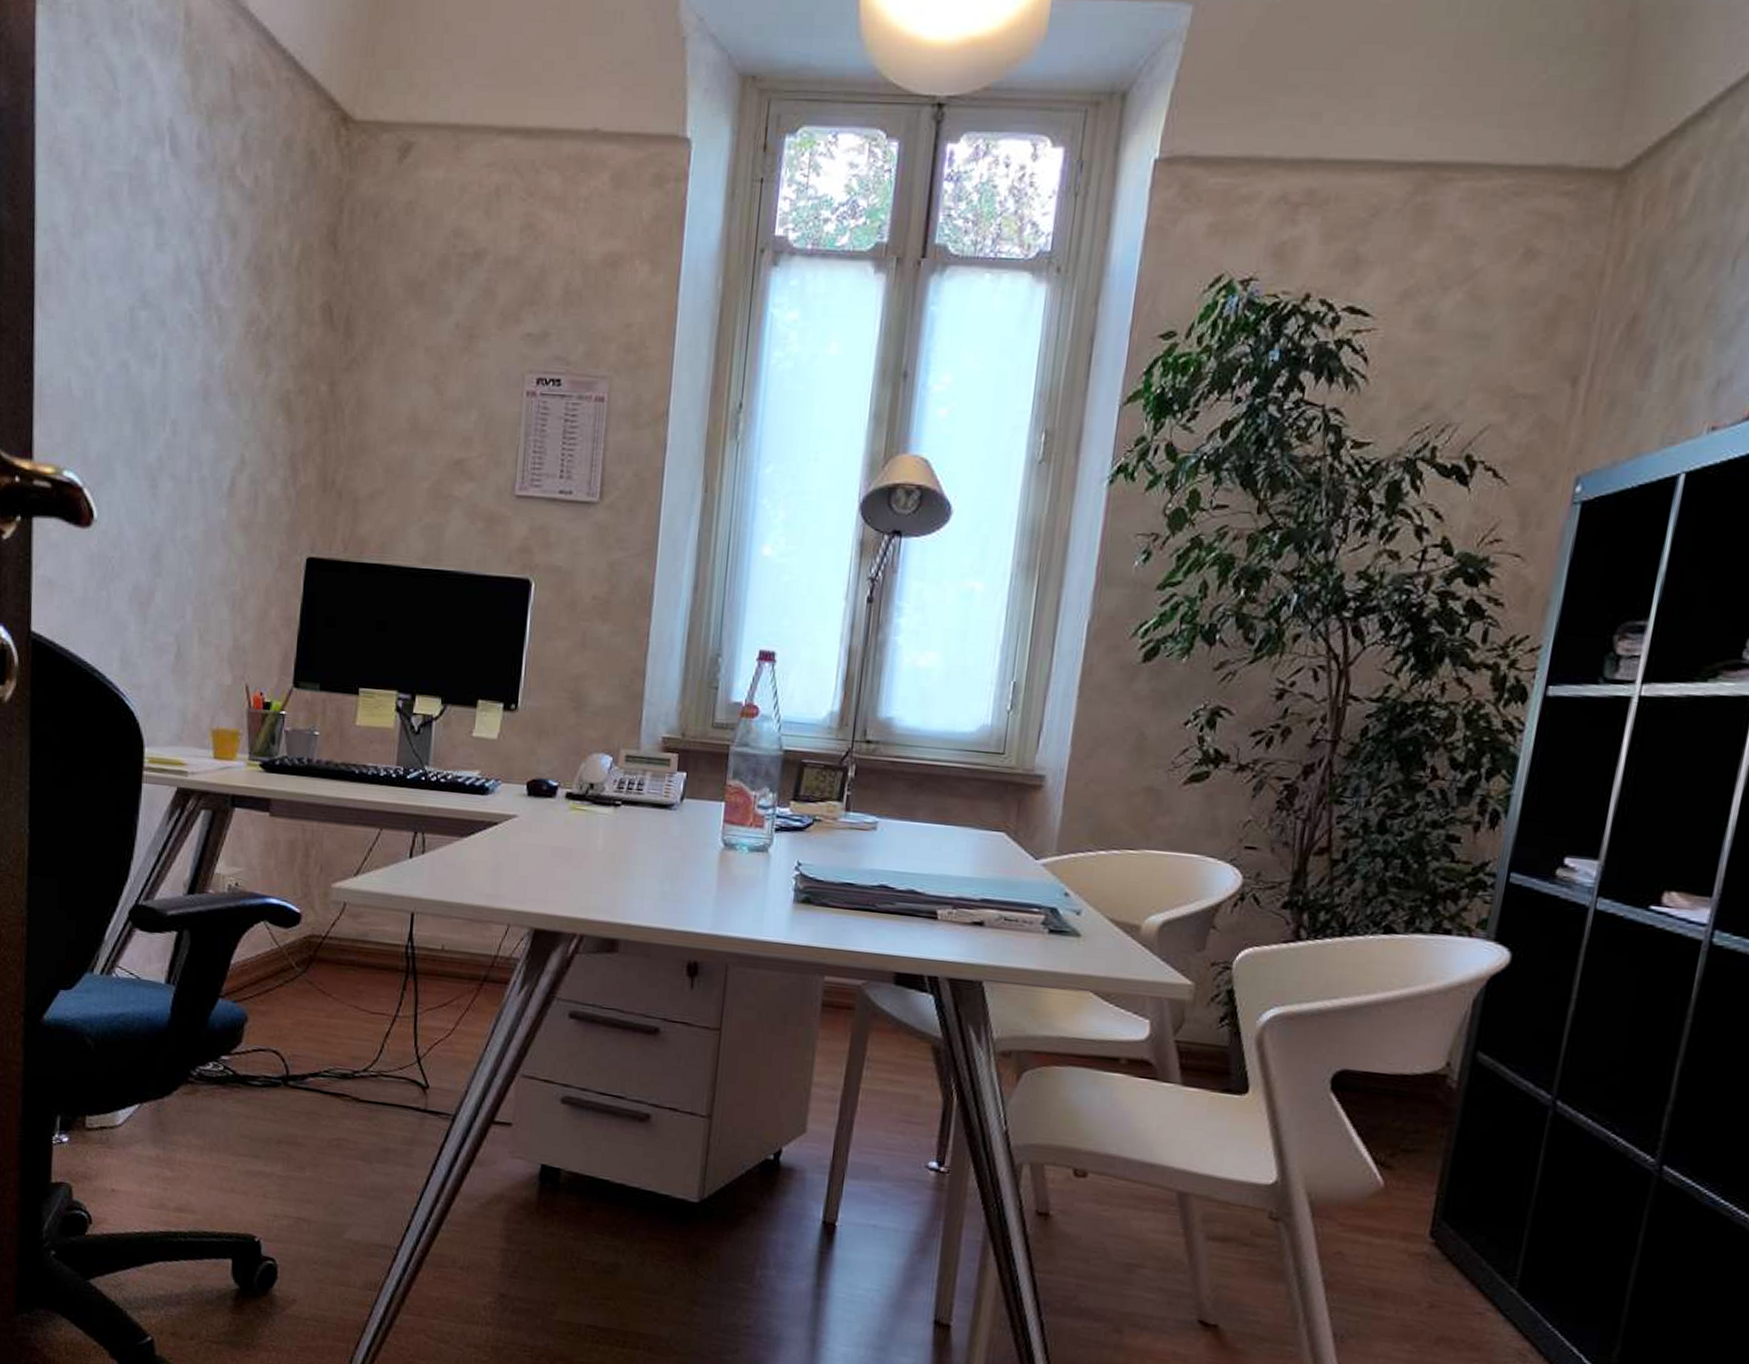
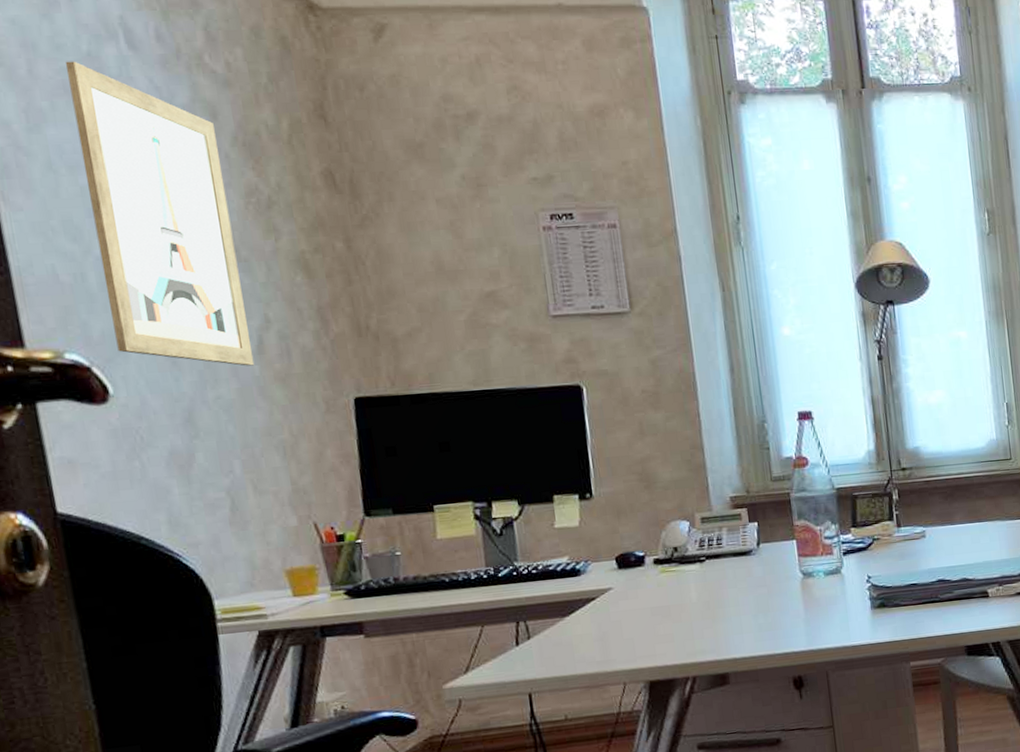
wall art: none [108,165,232,508] -> present [65,61,255,366]

